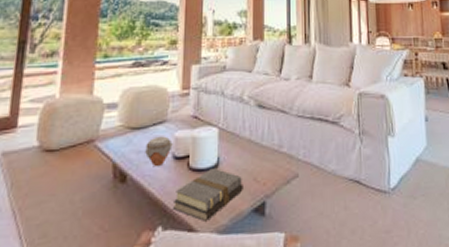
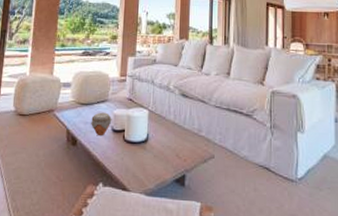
book: present [172,169,243,221] -> none [110,143,167,184]

